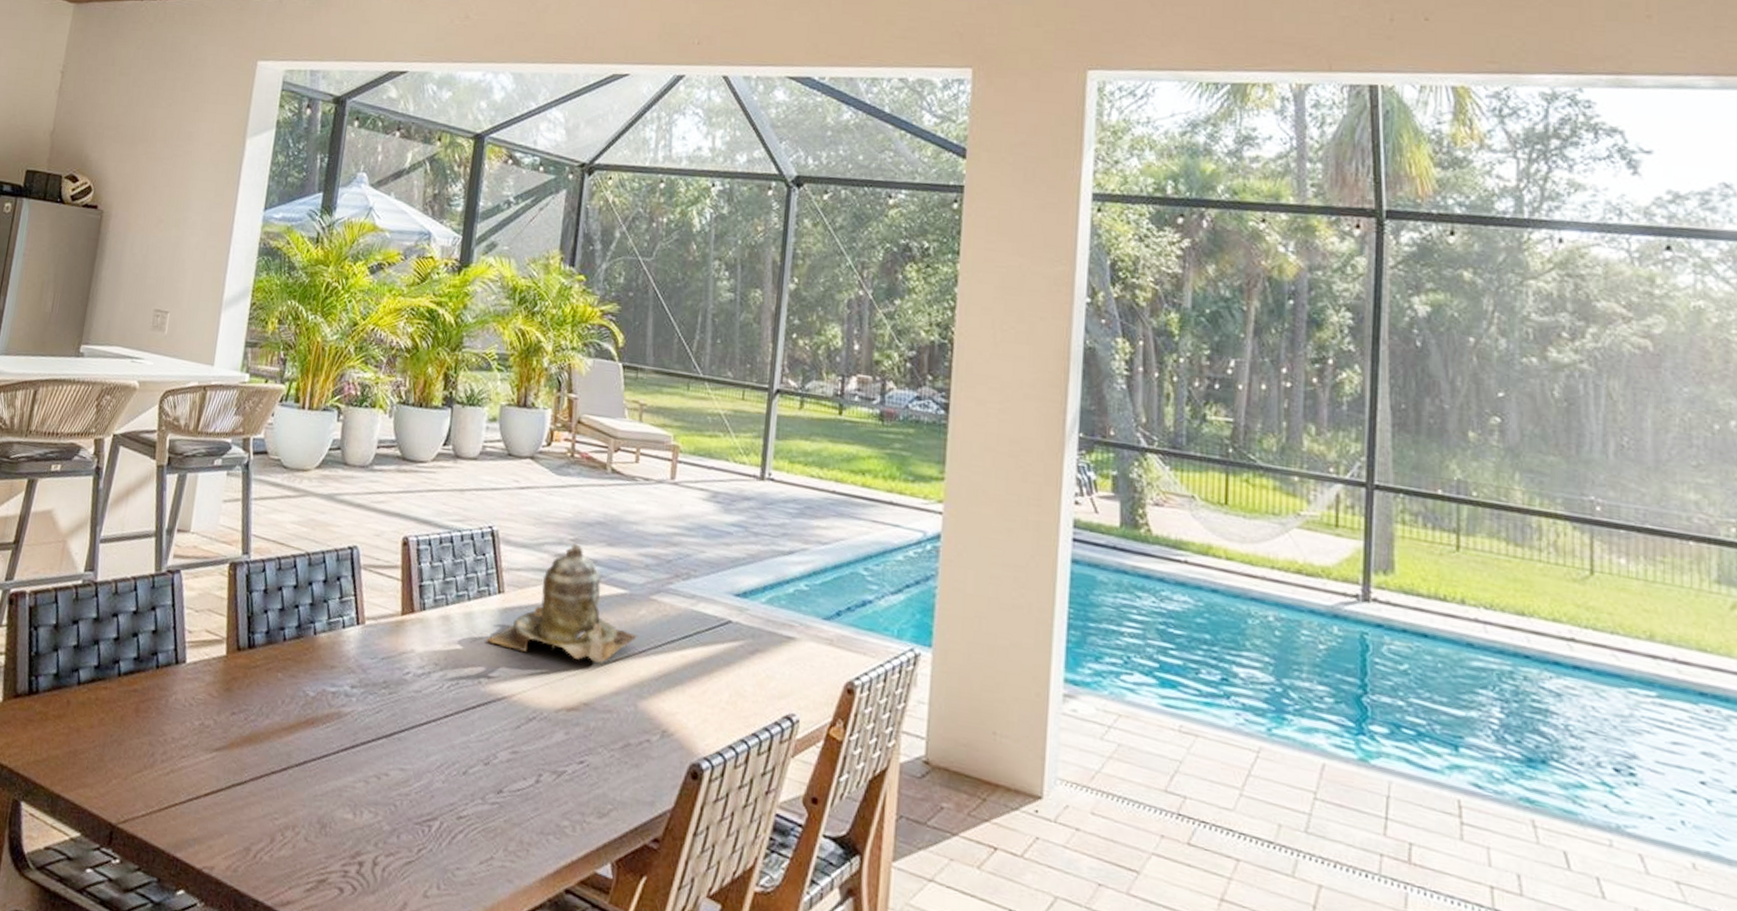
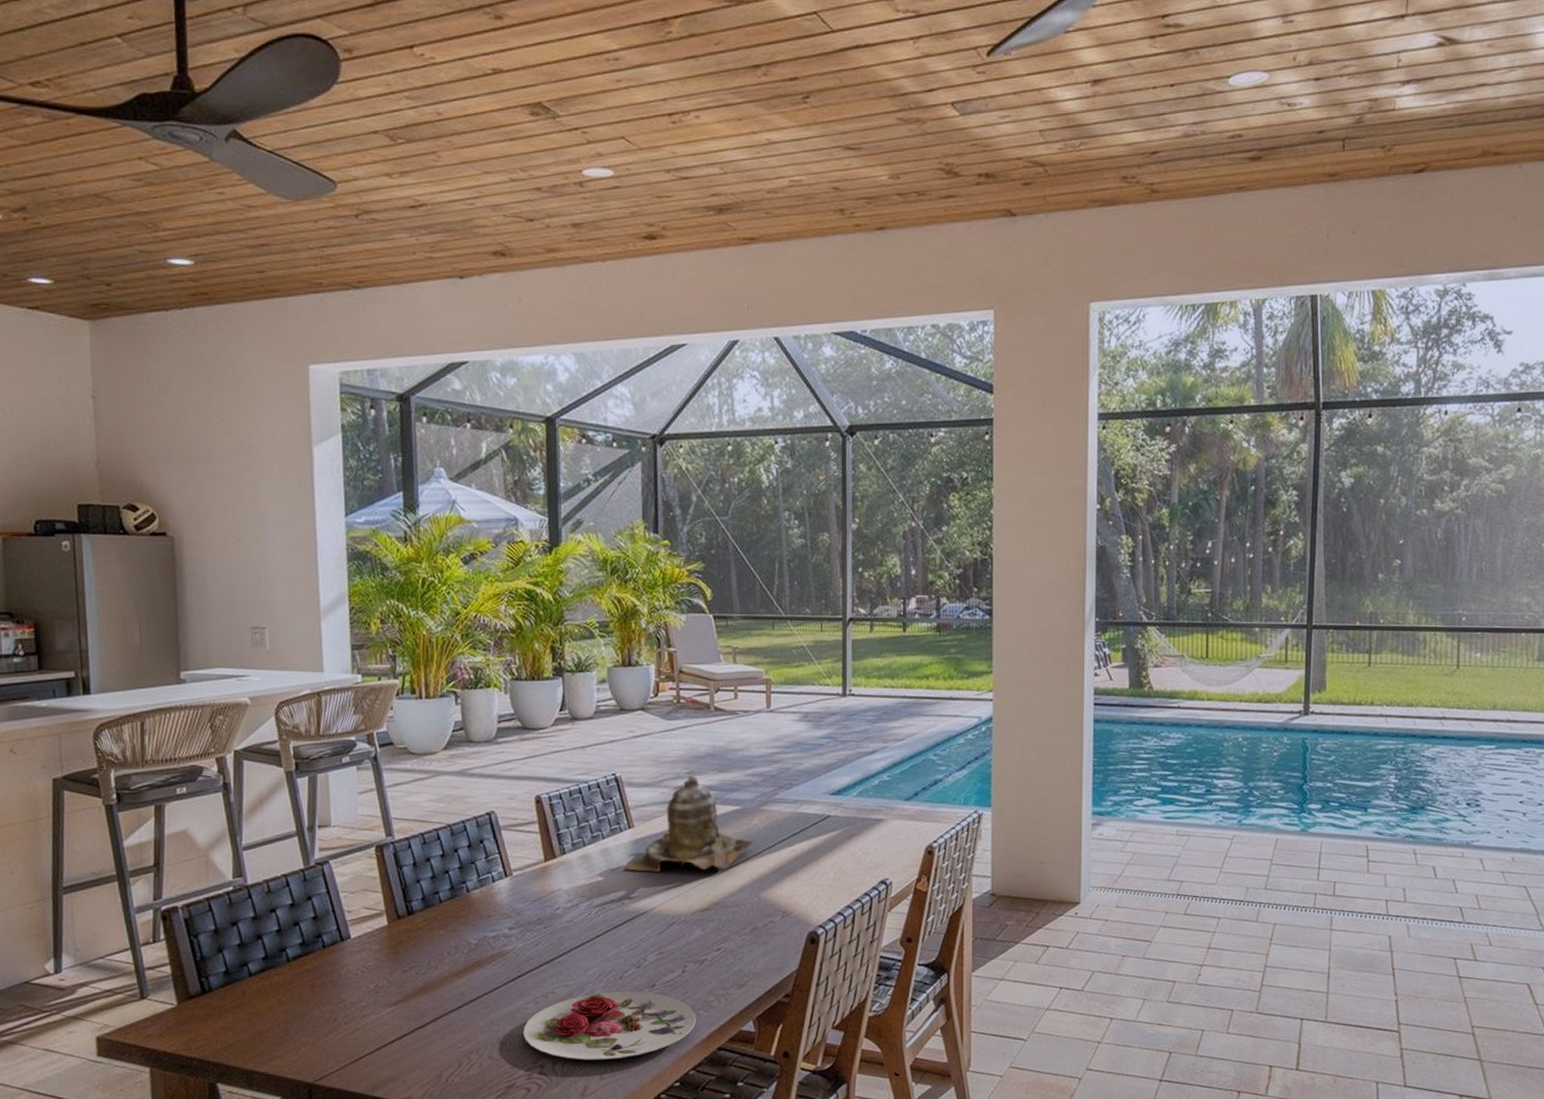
plate: none [346,785,545,878] -> present [523,991,697,1060]

